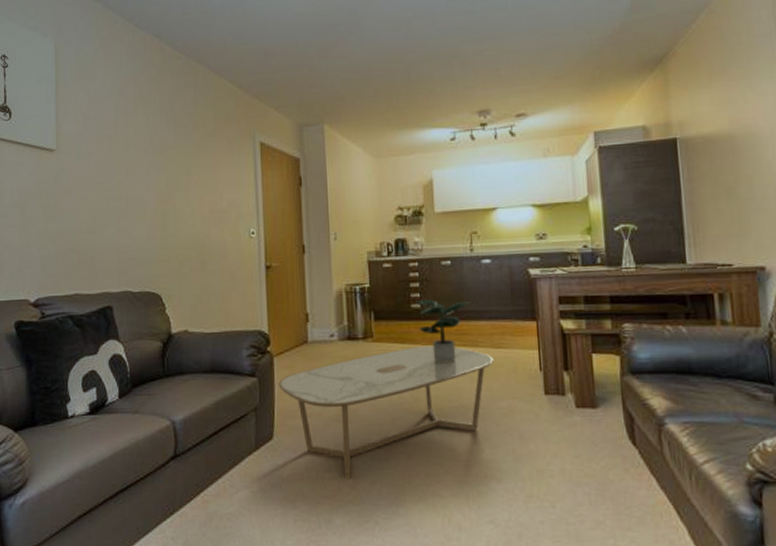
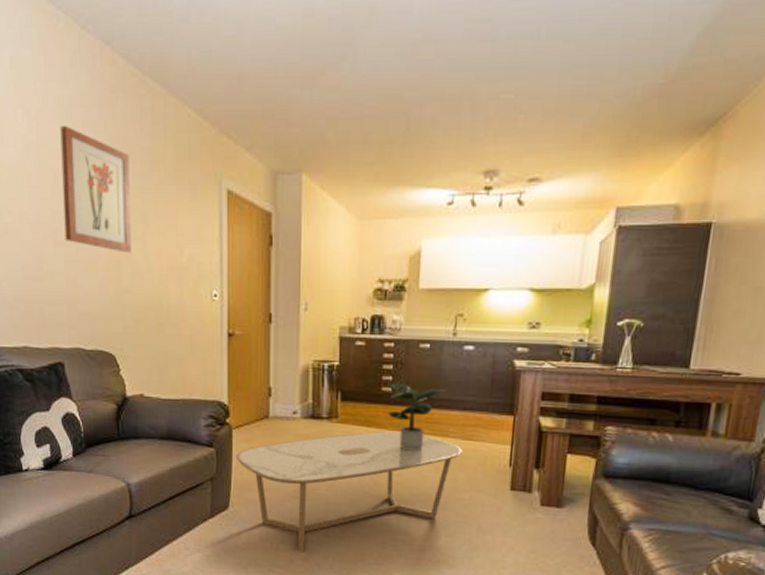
wall art: none [115,101,176,202] -> present [60,126,132,253]

